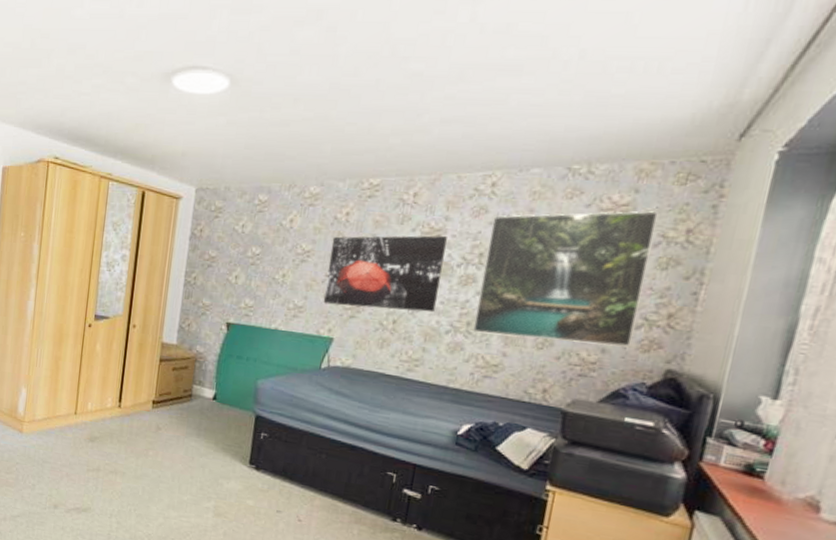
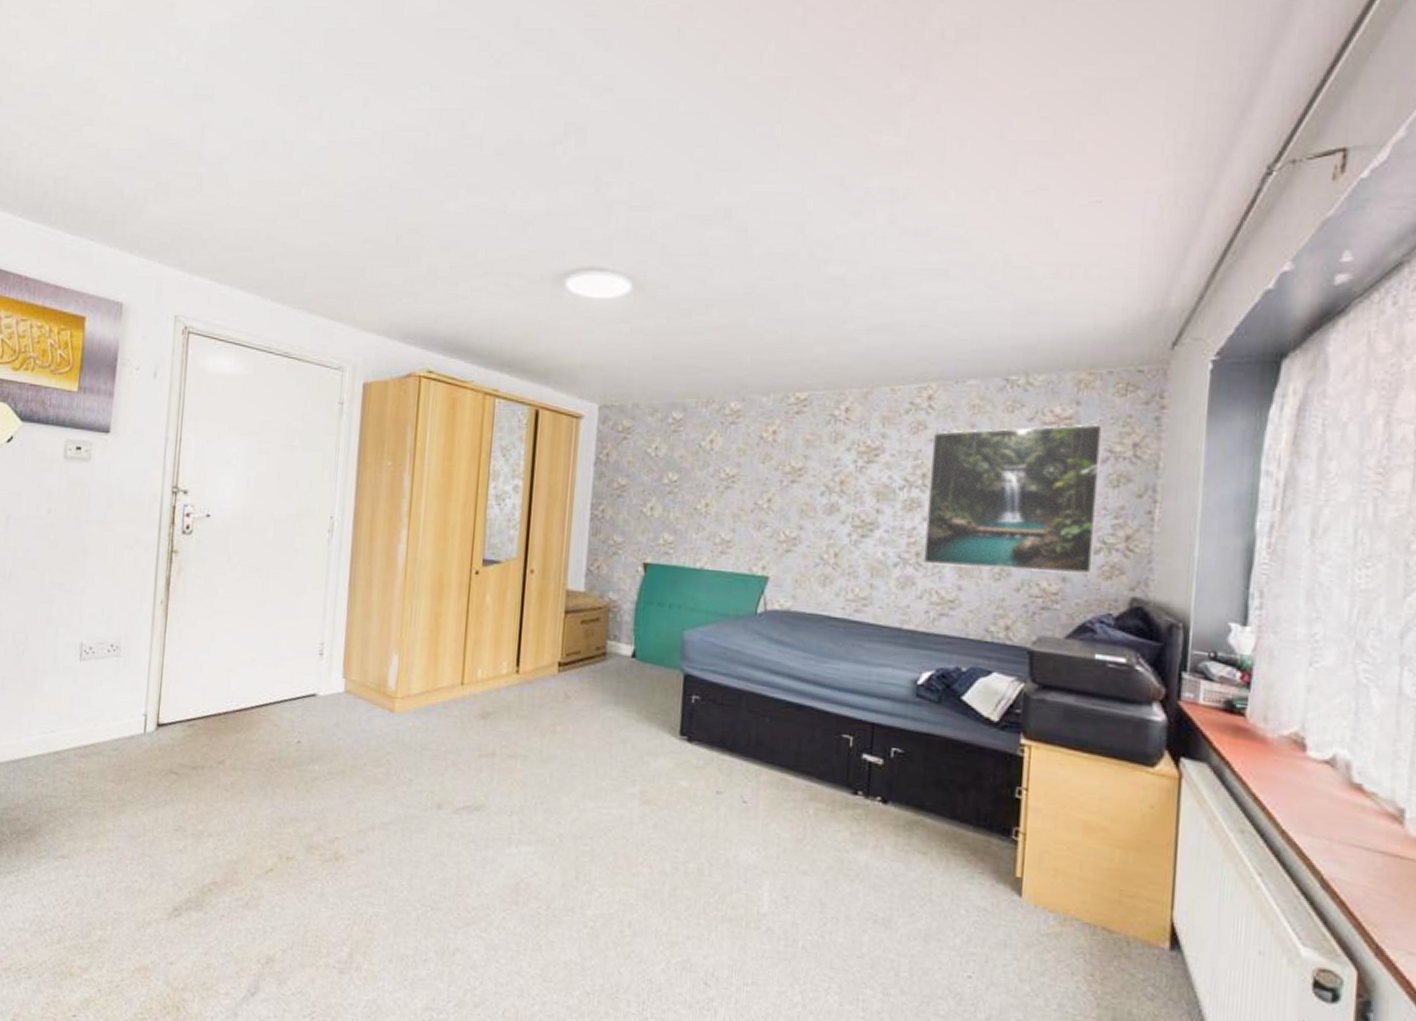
wall art: present [323,235,447,313] -> none [754,455,886,543]

